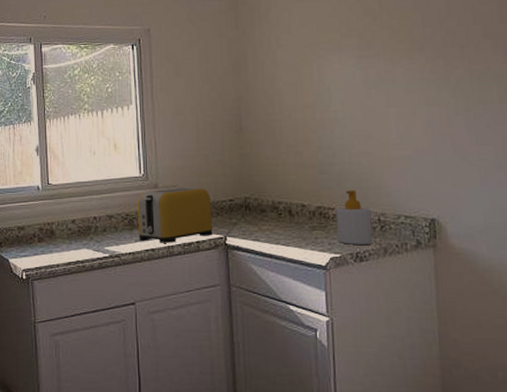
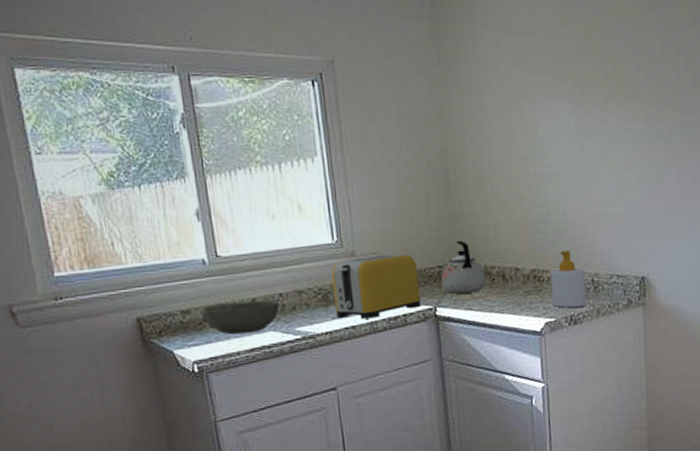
bowl: none [32,222,93,250] -> present [200,299,280,335]
kettle: none [232,177,274,225] -> present [441,240,486,294]

